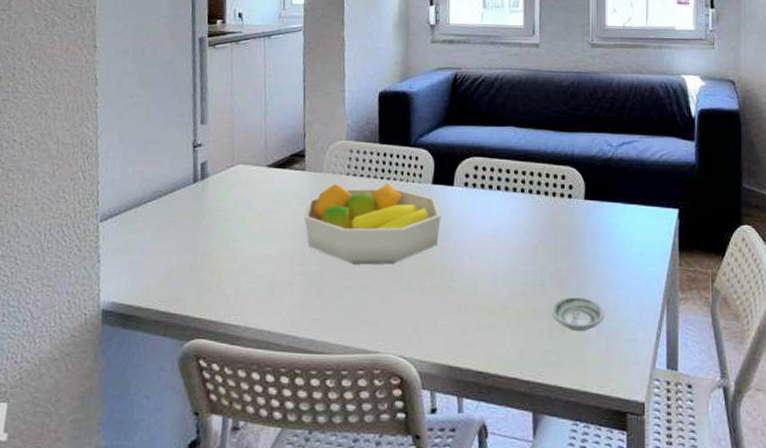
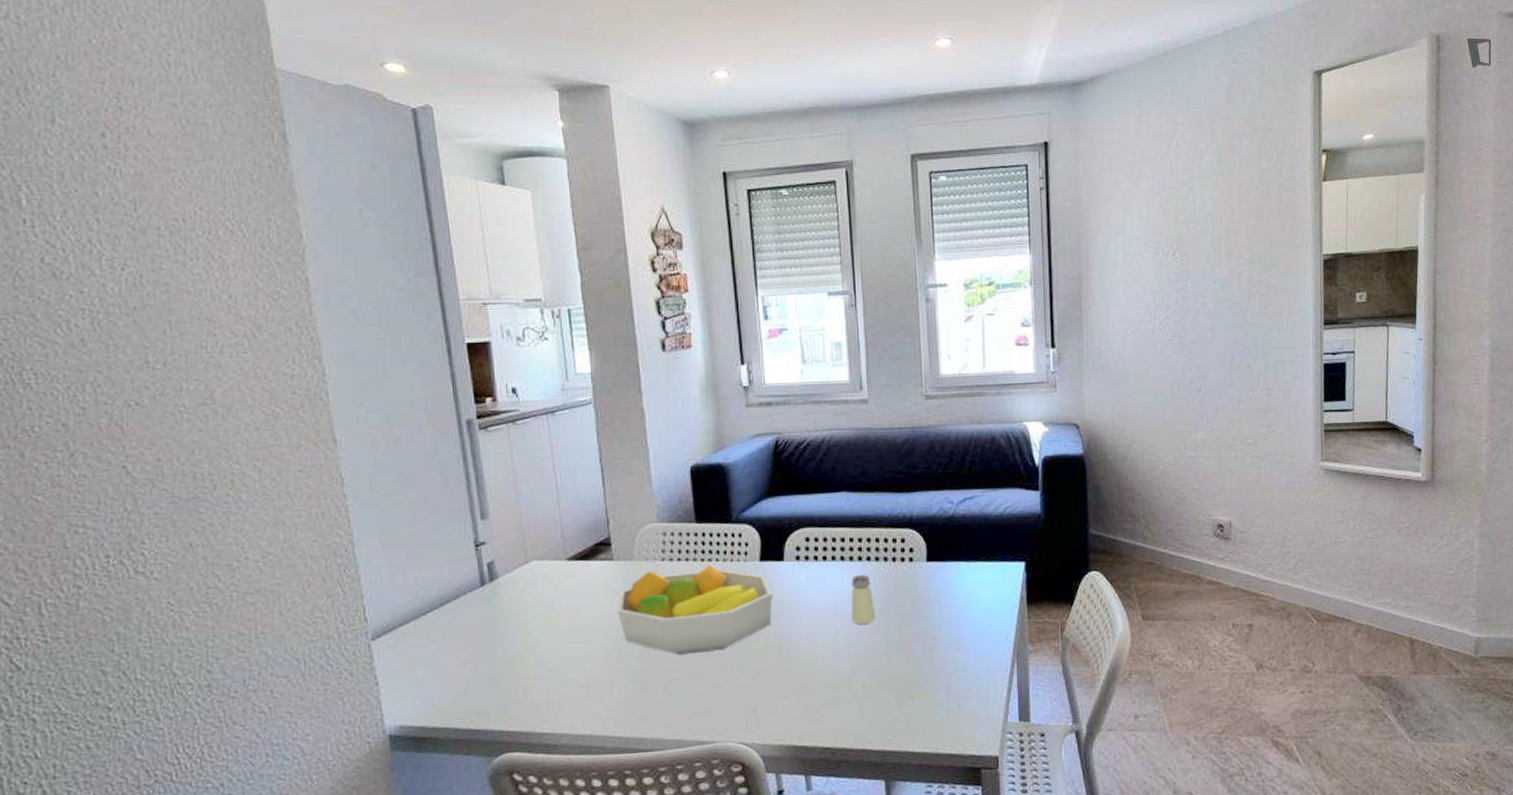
saltshaker: none [511,205,534,255] -> present [851,574,876,625]
saucer: present [551,296,605,332] -> none [898,660,954,696]

